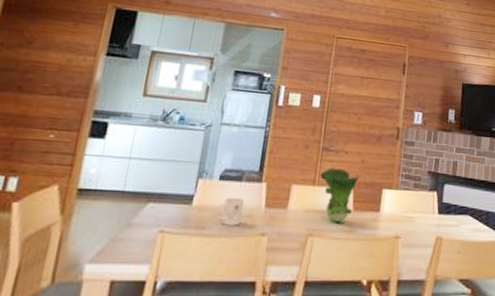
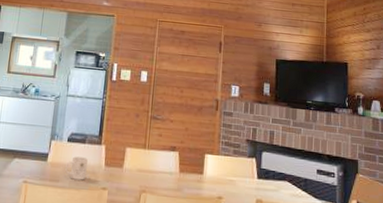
toy figurine: present [320,169,359,225] -> none [149,135,183,184]

